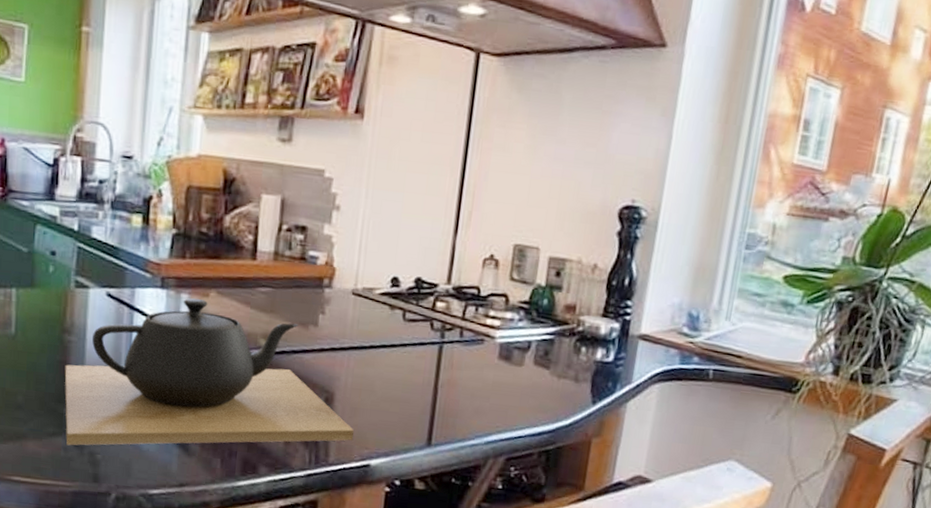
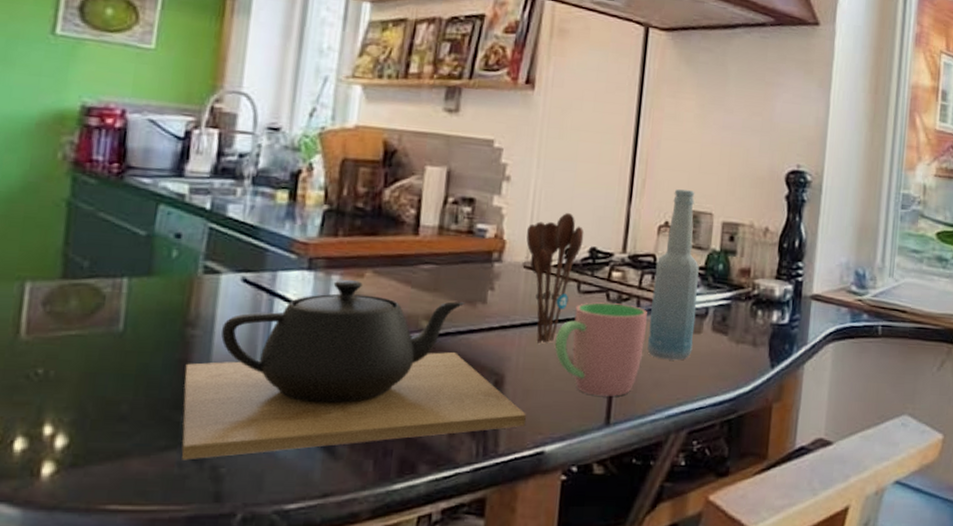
utensil holder: none [354,242,410,367] -> present [526,212,584,344]
cup: none [380,330,470,420] -> present [554,302,647,396]
bottle: none [469,222,524,391] -> present [647,189,699,361]

